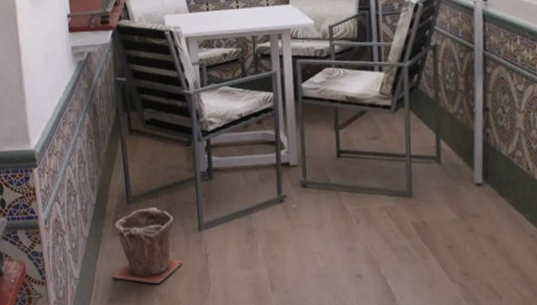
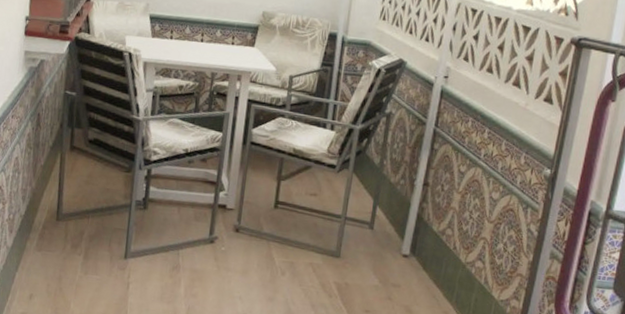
plant pot: present [112,208,183,283] -> none [29,227,103,304]

